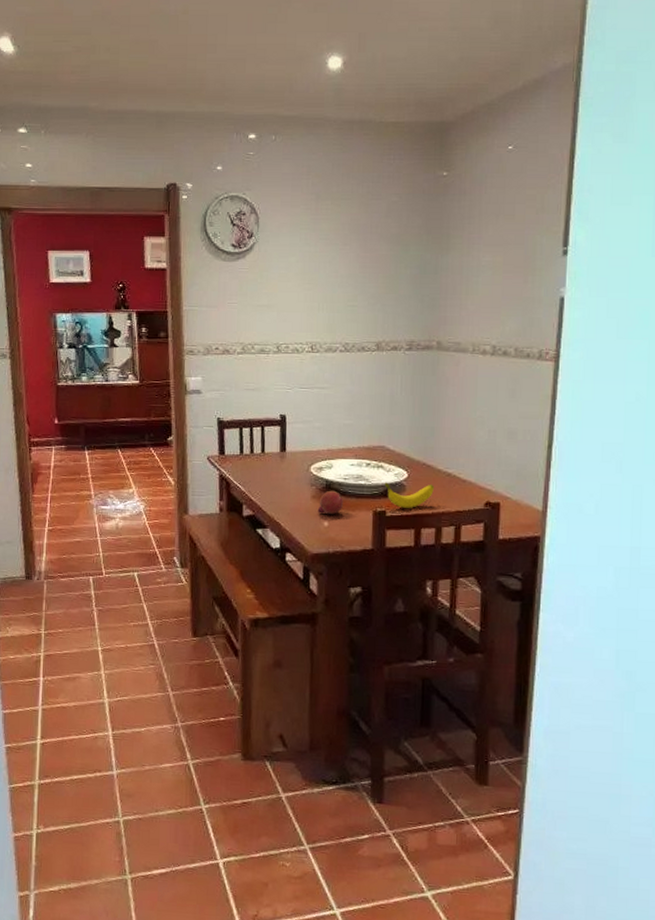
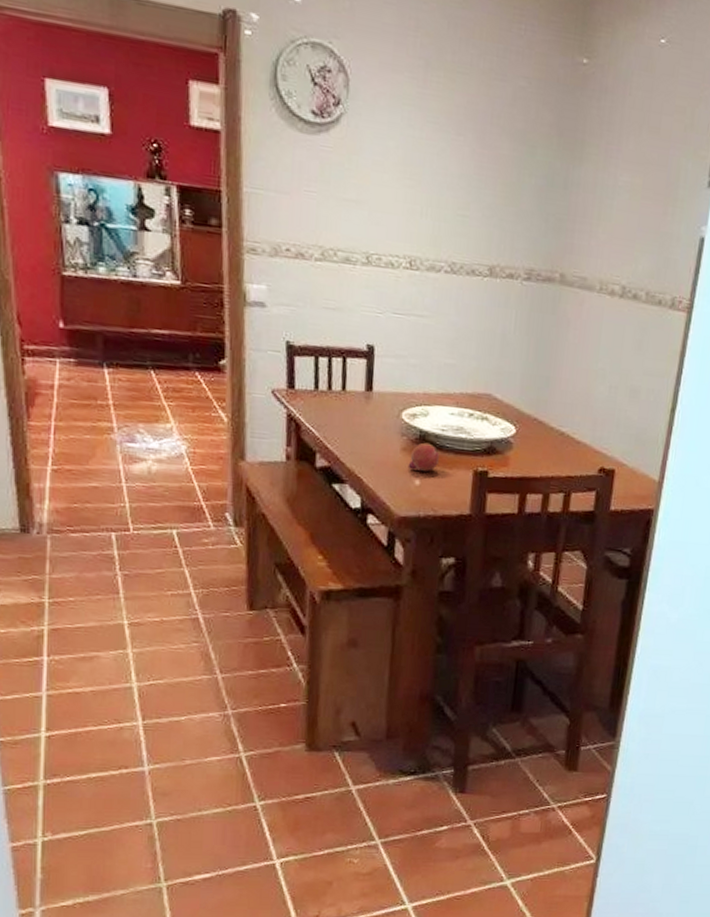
banana: present [384,482,434,508] -> none [488,437,545,470]

